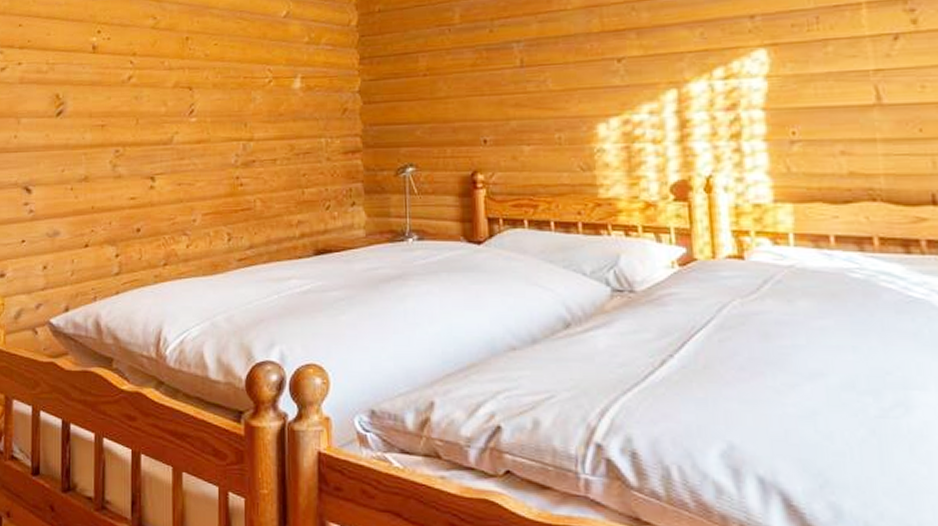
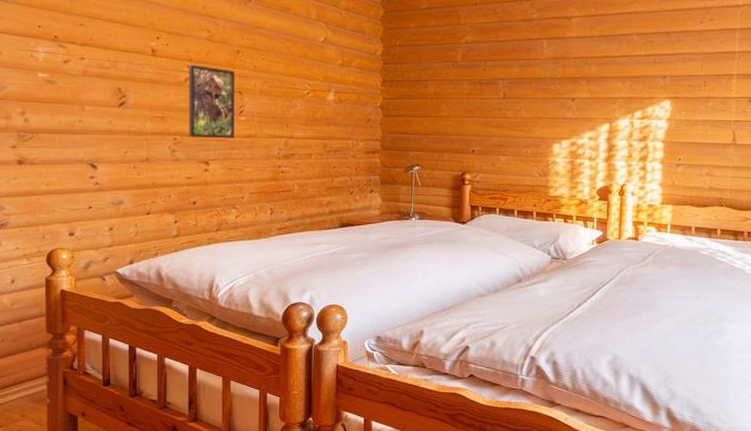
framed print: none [131,59,184,148] -> present [188,64,234,139]

